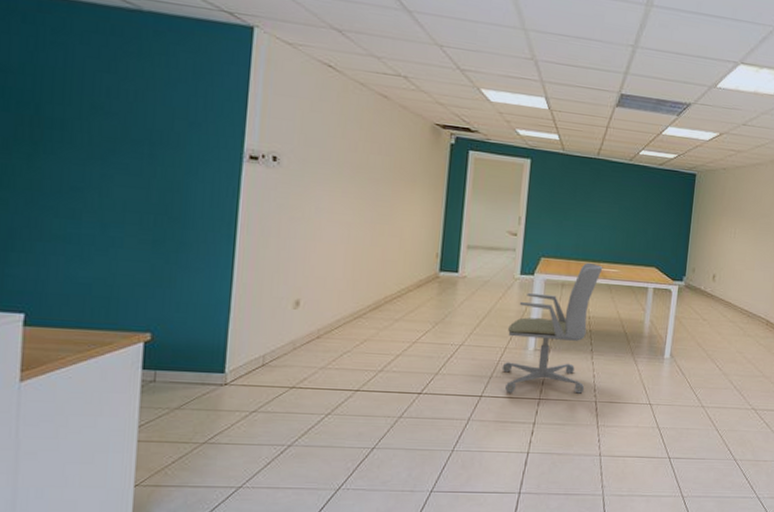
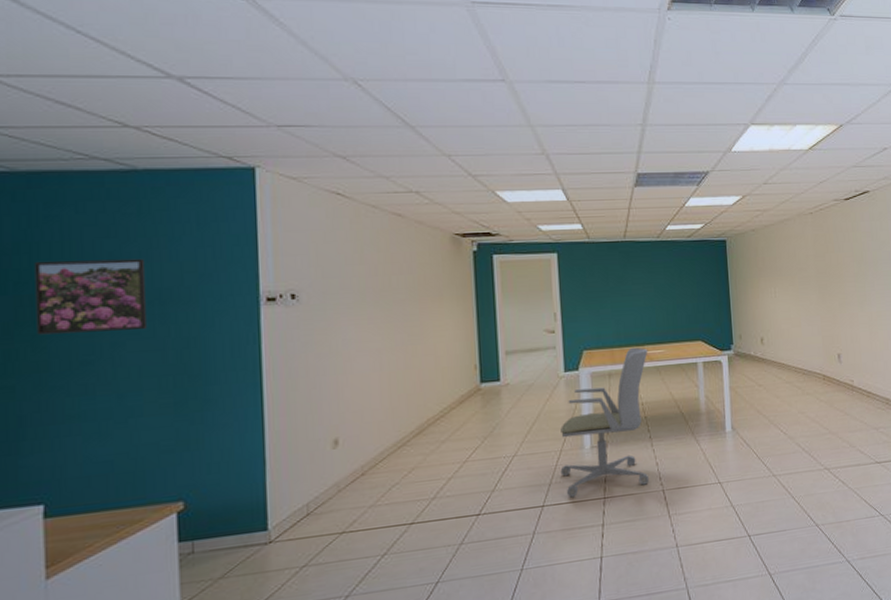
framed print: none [33,84,139,166] -> present [34,258,148,335]

